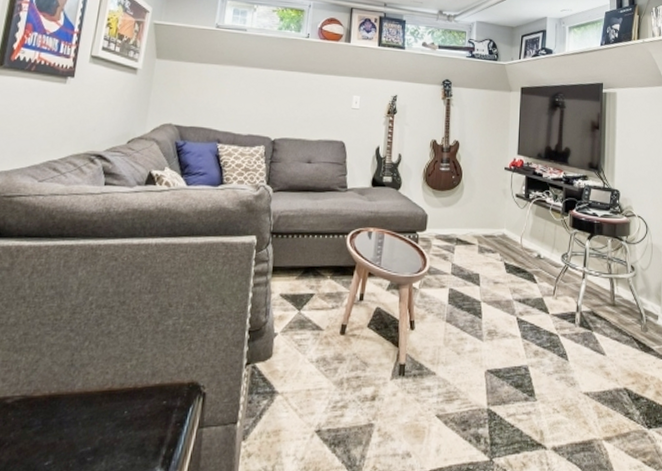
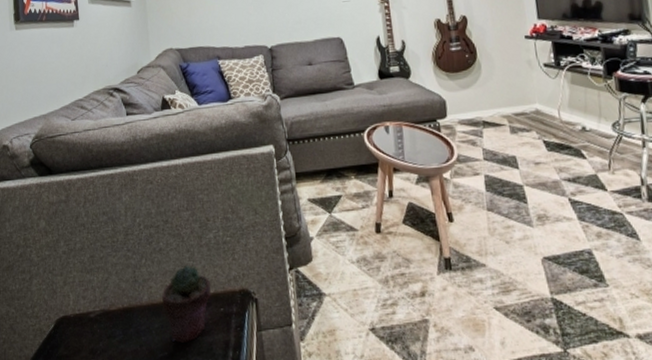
potted succulent: none [97,352,159,438] -> present [161,266,211,344]

